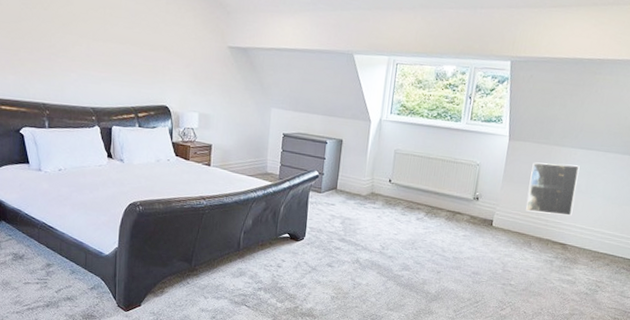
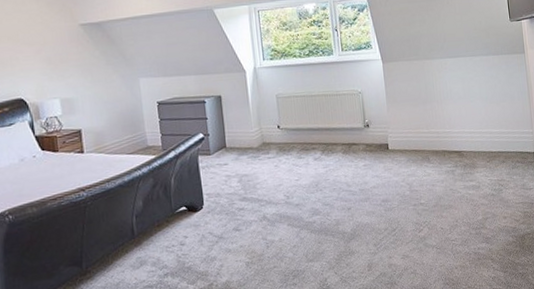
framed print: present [526,162,580,216] -> none [410,74,459,128]

